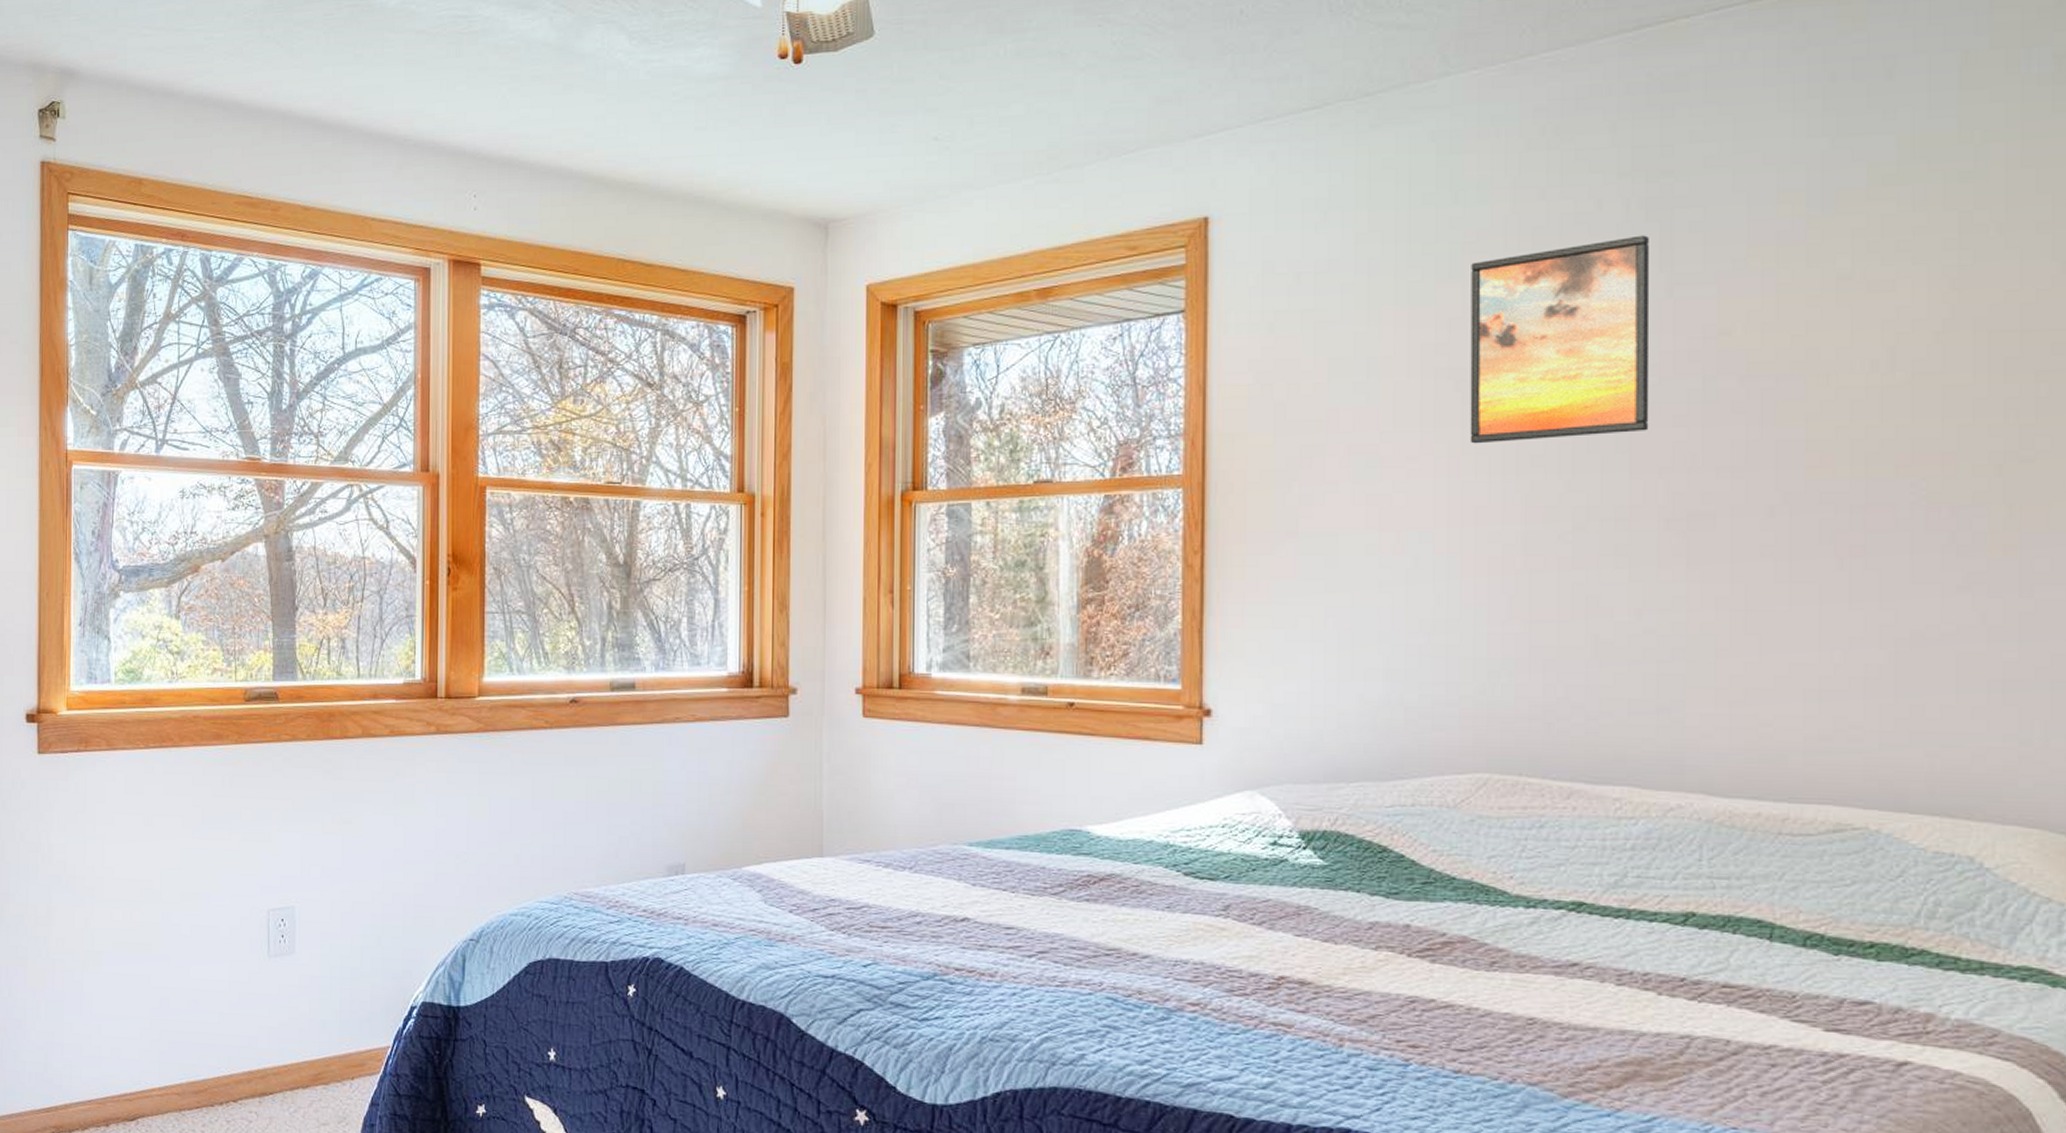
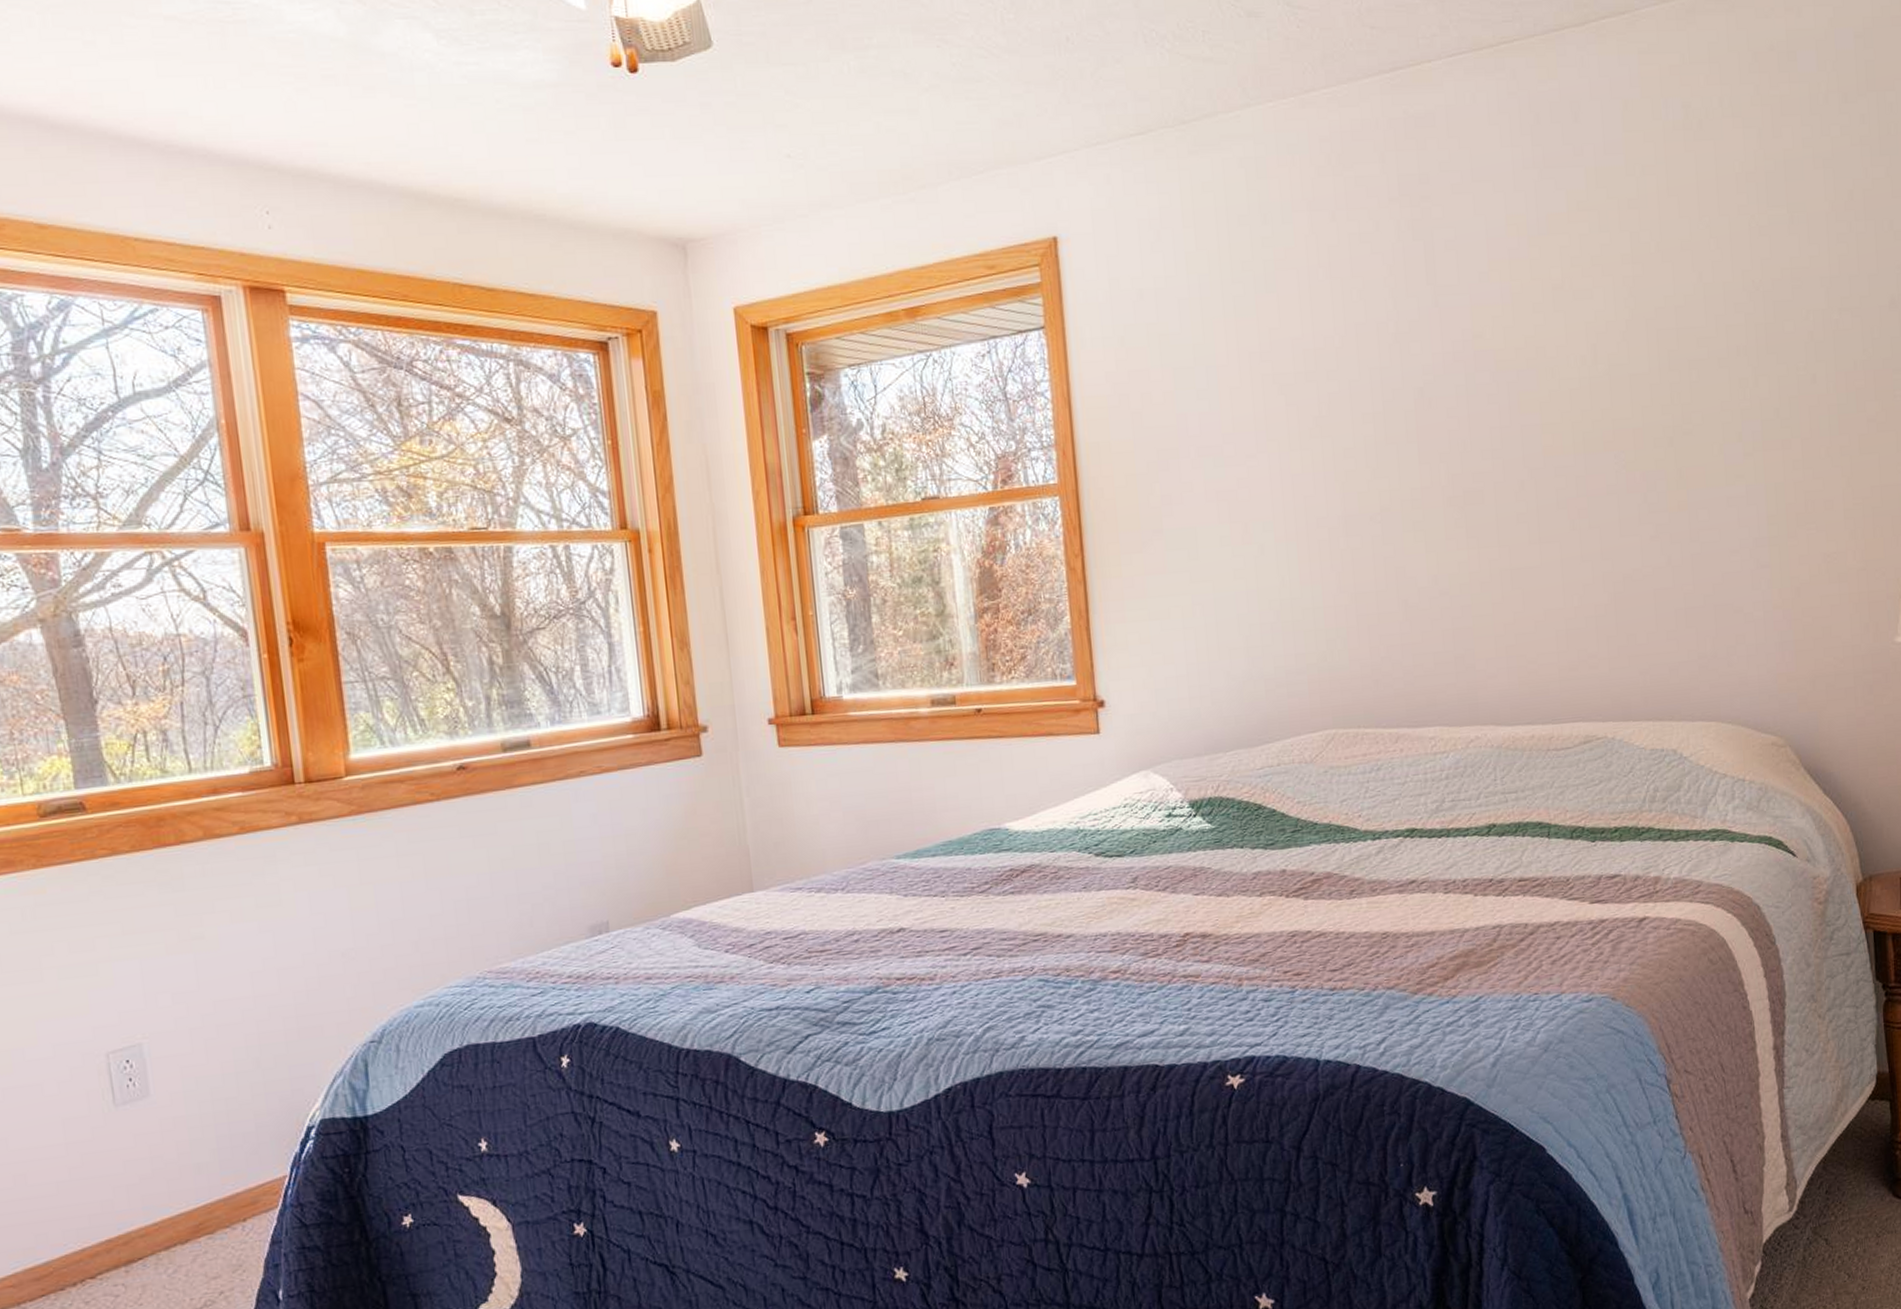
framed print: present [1470,235,1650,444] -> none [1282,252,1430,441]

